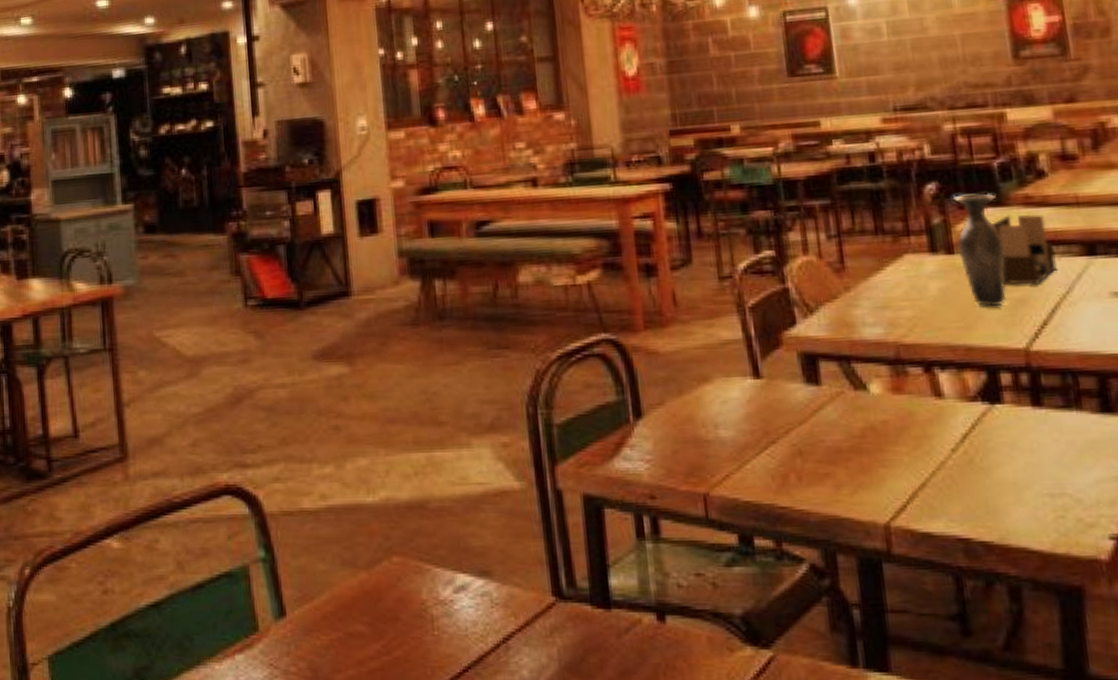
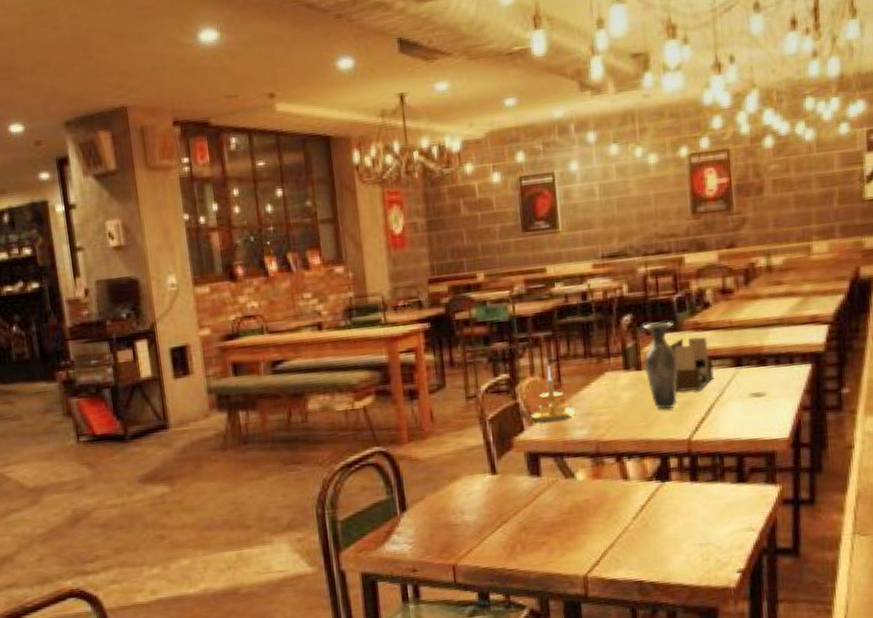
candle holder: none [804,243,866,315] -> present [530,366,576,423]

